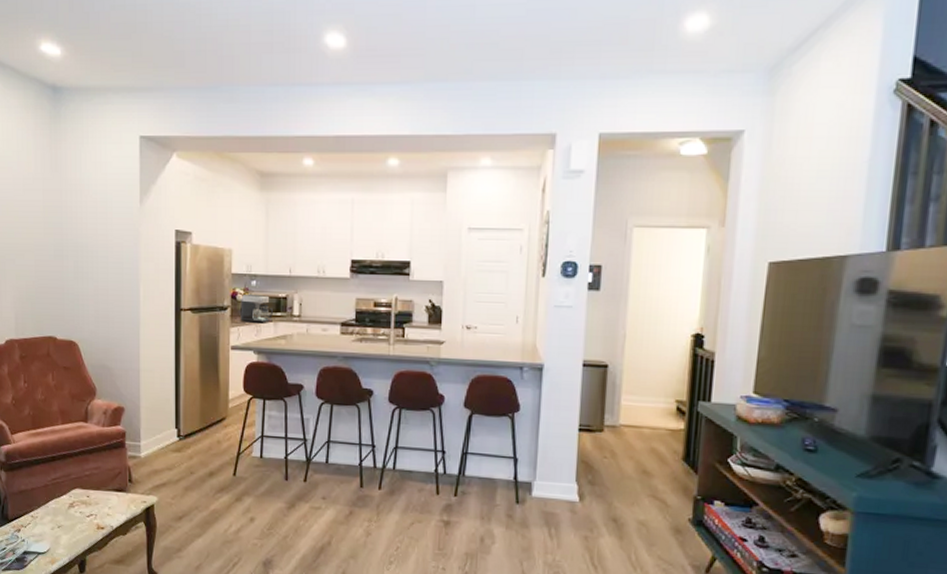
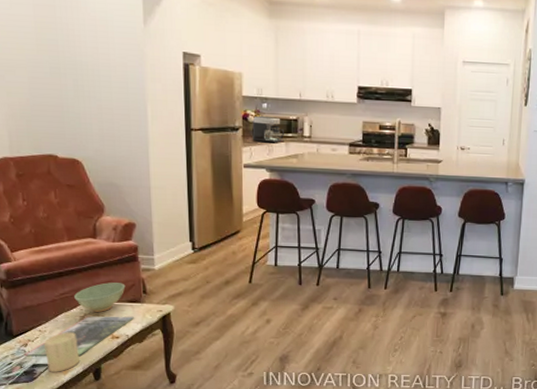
magazine: none [17,504,119,545] -> present [25,316,134,357]
candle: none [35,519,66,562] -> present [44,332,80,372]
bowl: none [65,469,112,501] -> present [74,282,126,313]

